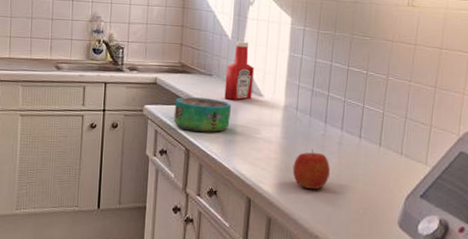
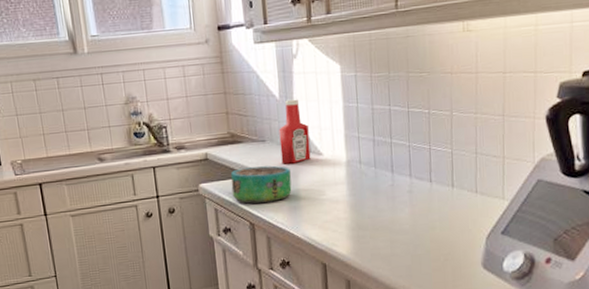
apple: present [292,149,331,190] -> none [364,202,405,244]

